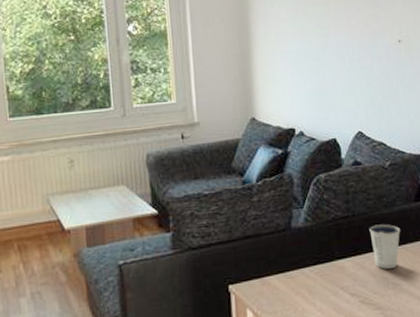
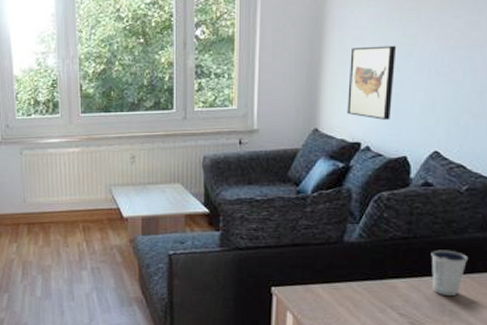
wall art: none [275,36,317,106] -> present [347,45,397,120]

